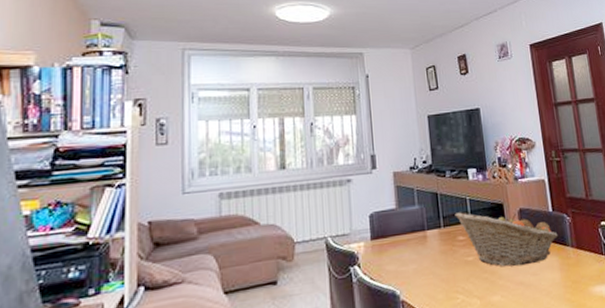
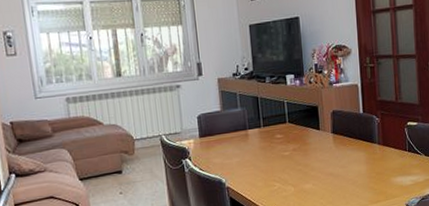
fruit basket: present [455,212,558,267] -> none [273,114,367,161]

